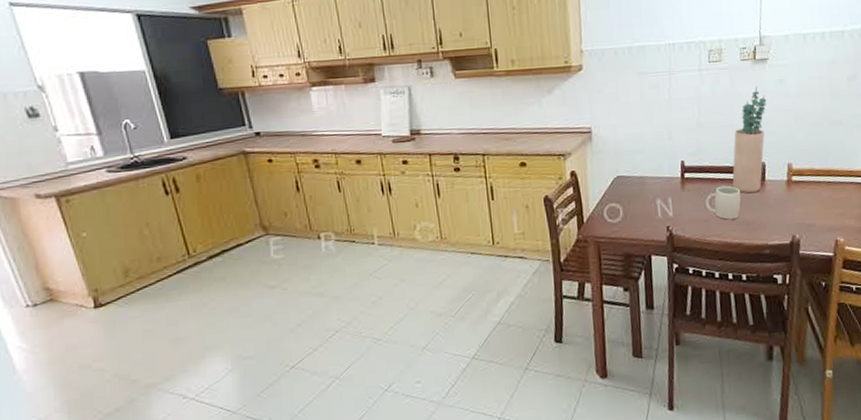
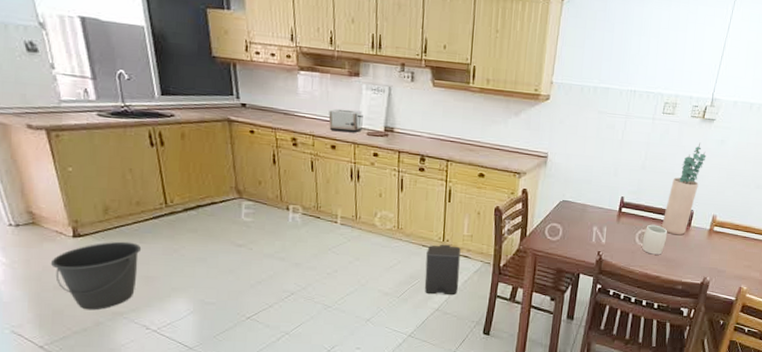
bucket: none [73,303,169,387] -> present [50,241,142,310]
toaster: none [348,118,387,145] -> present [328,108,363,133]
pedal bin: none [477,247,518,307] -> present [424,244,461,295]

